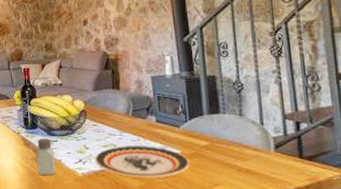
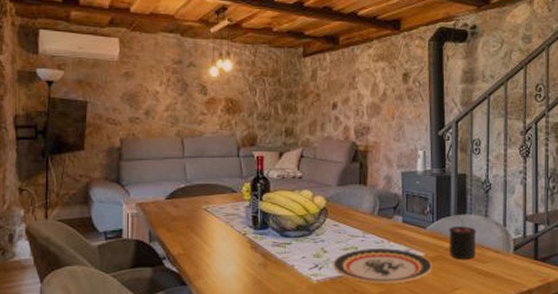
saltshaker: present [36,138,56,175] -> none [265,241,287,283]
candle: none [202,118,233,156] -> present [448,219,477,259]

